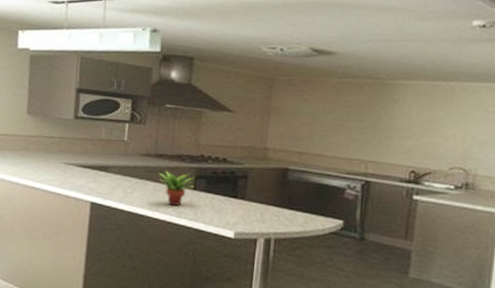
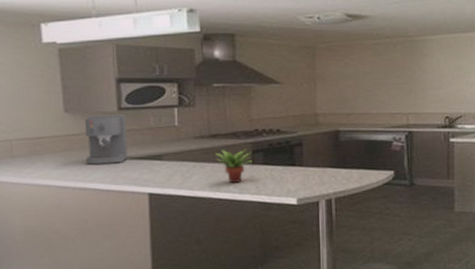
coffee maker: none [39,120,80,169] -> present [85,114,128,166]

